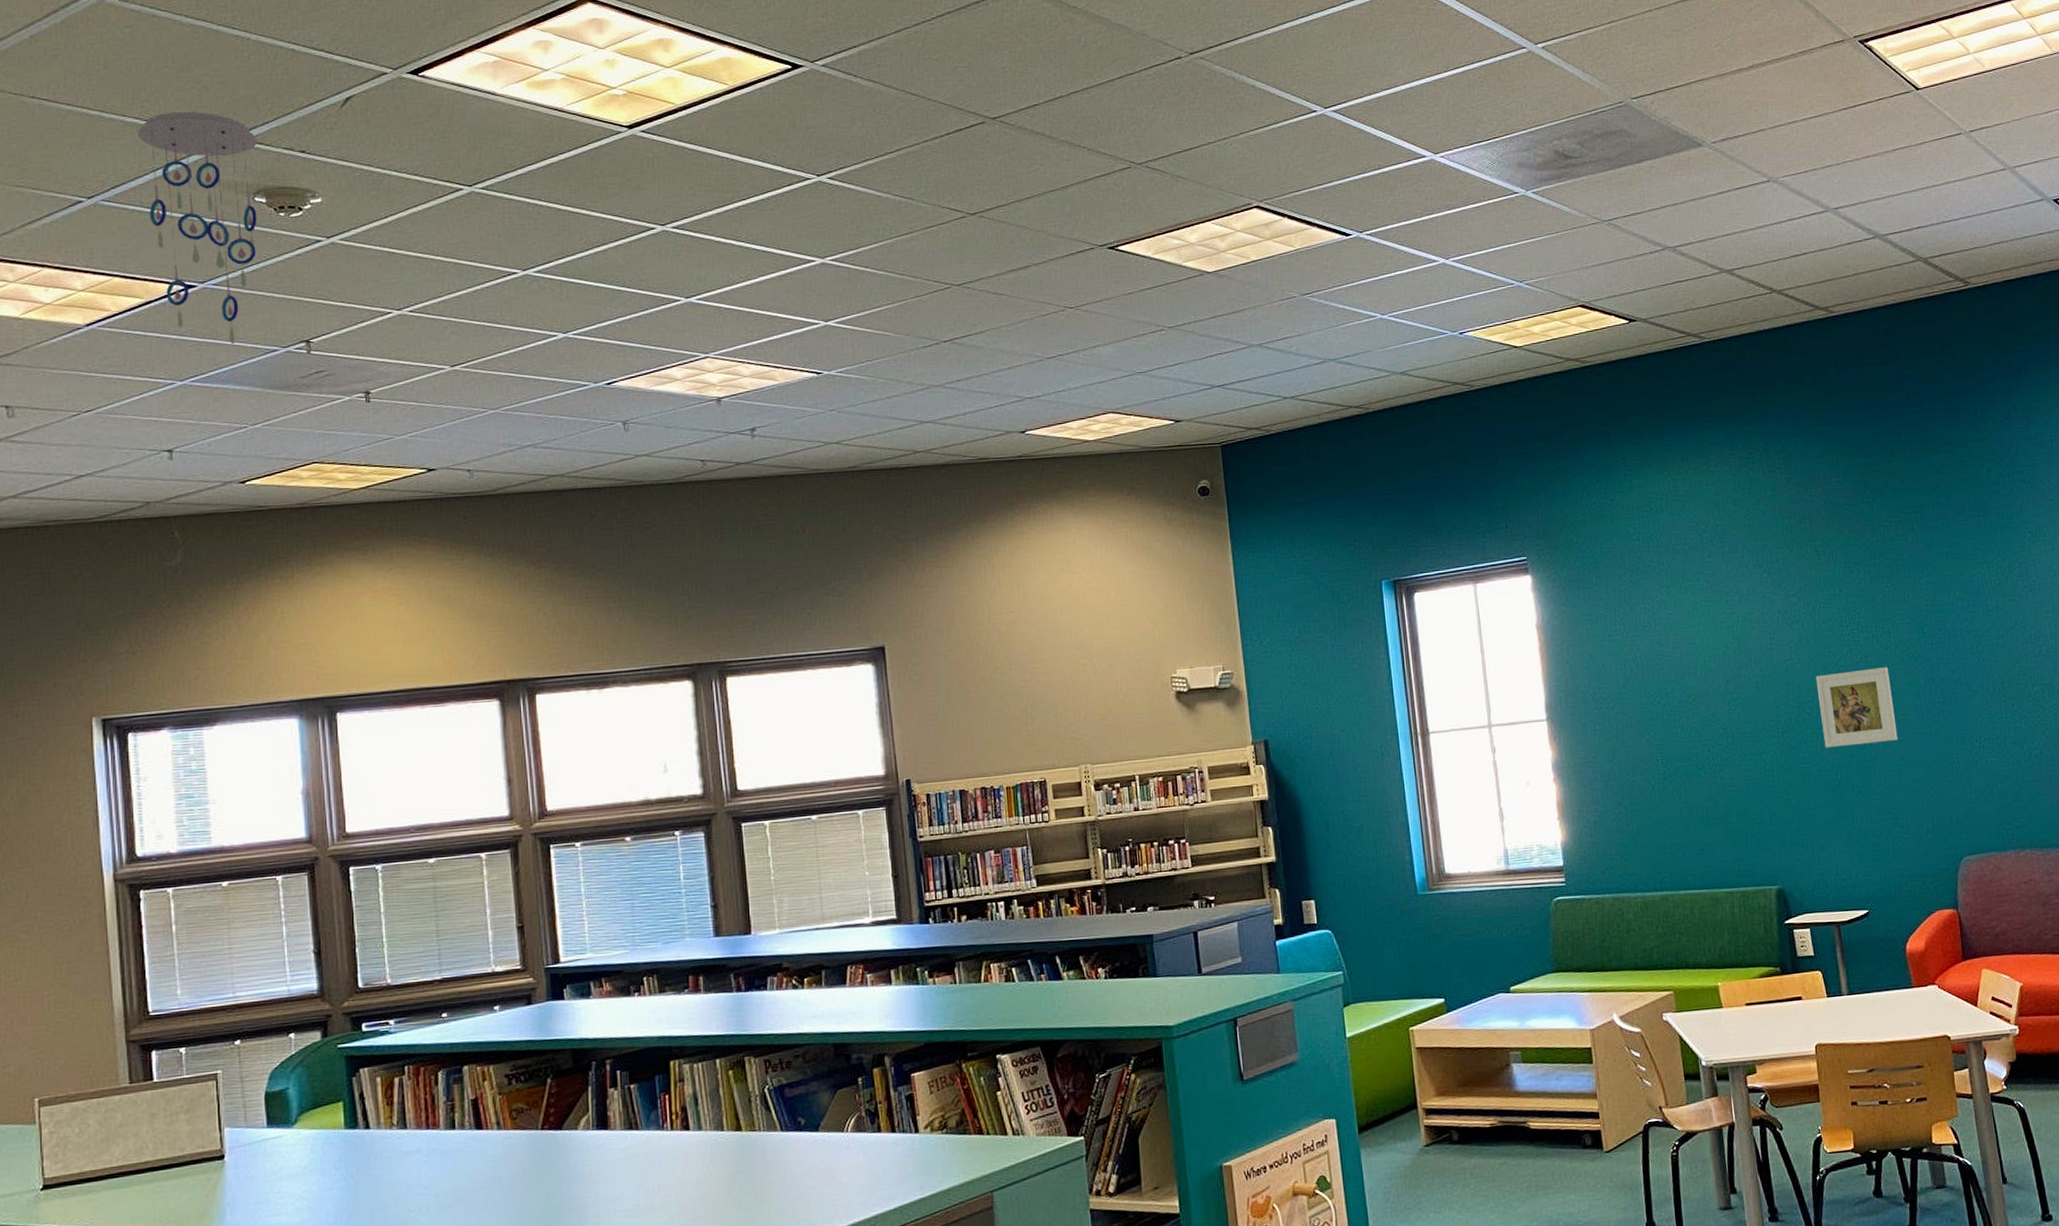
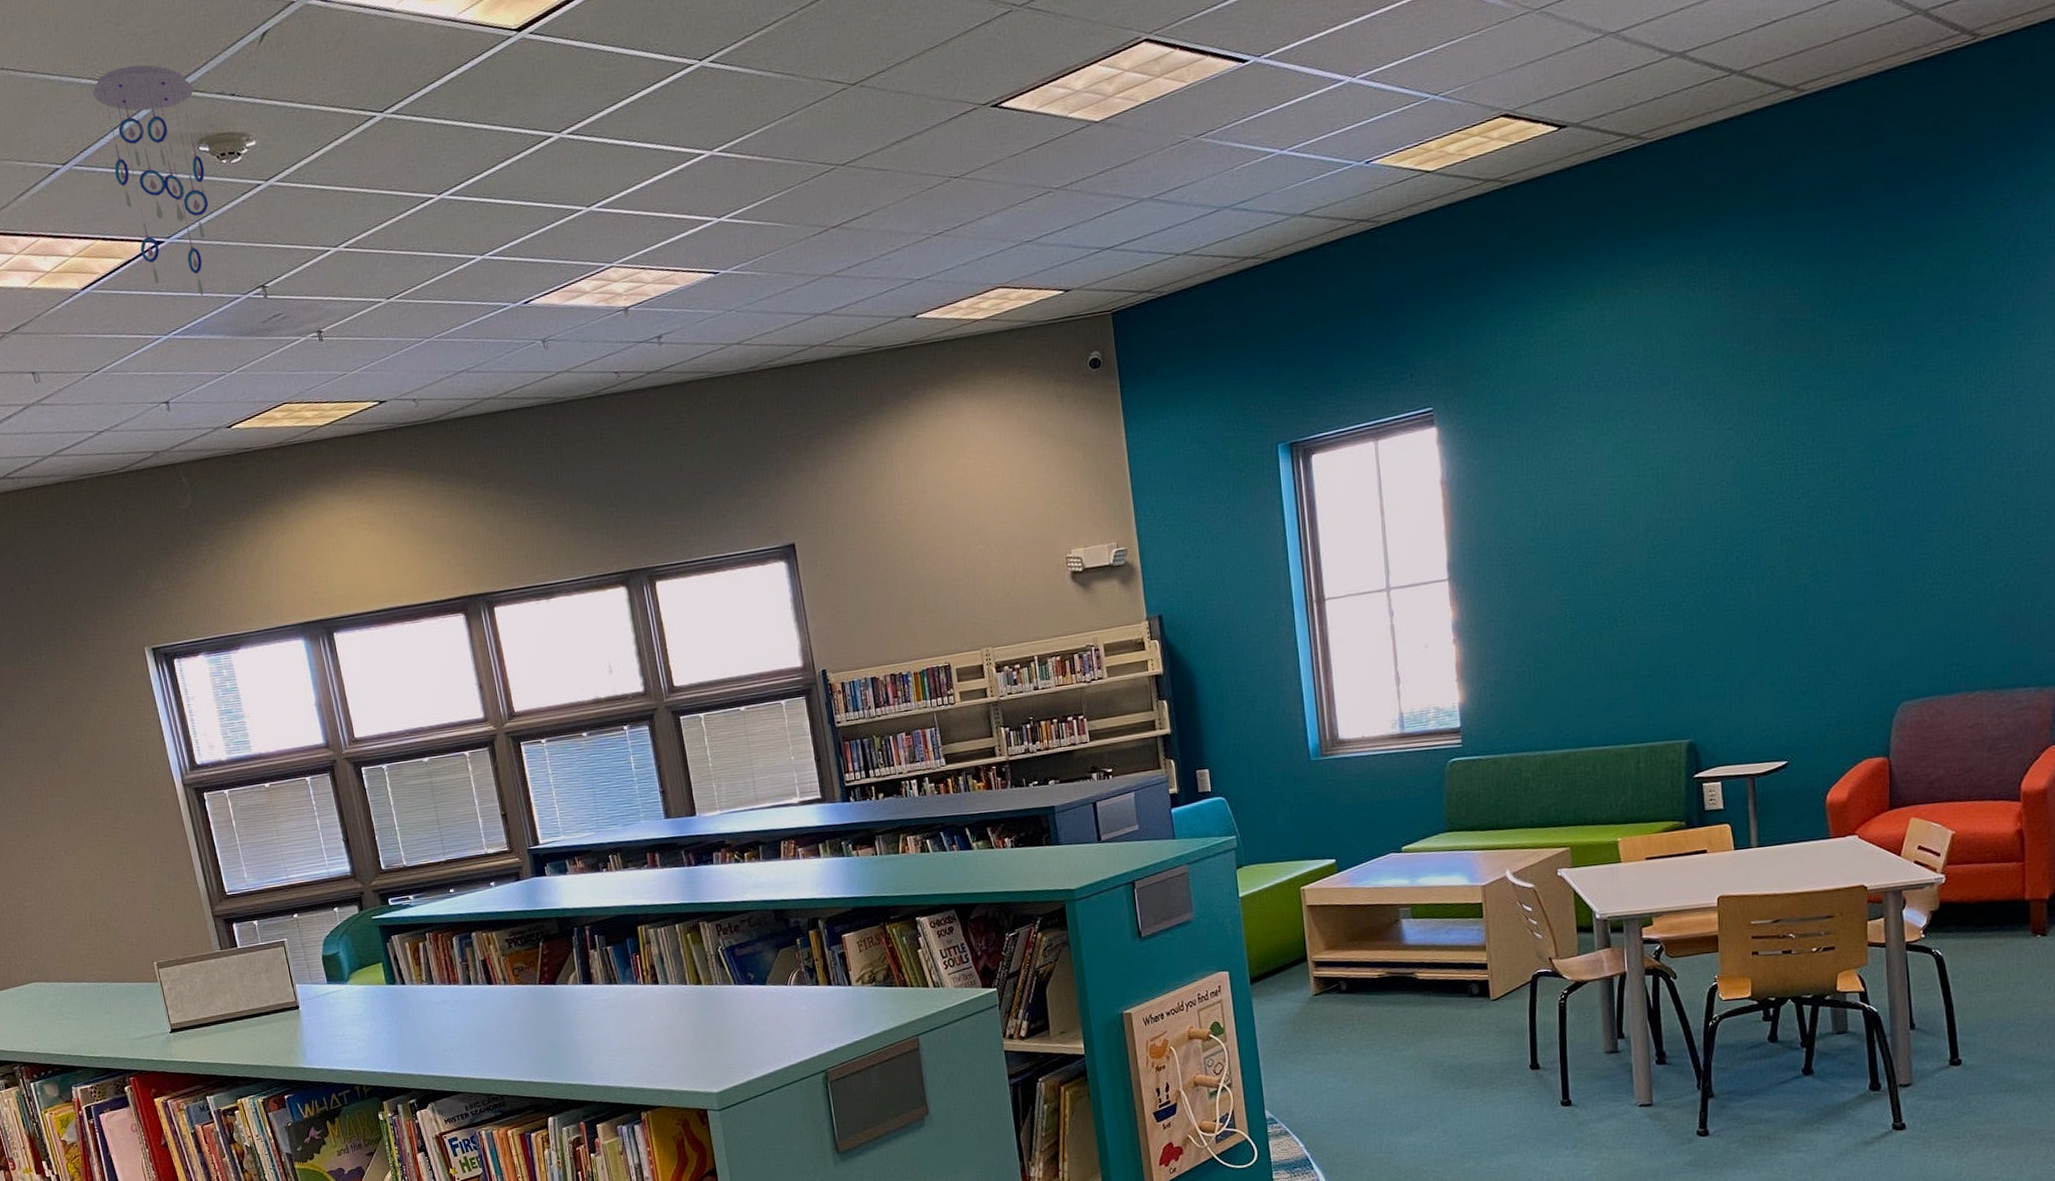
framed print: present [1815,667,1898,748] -> none [1748,501,1838,594]

